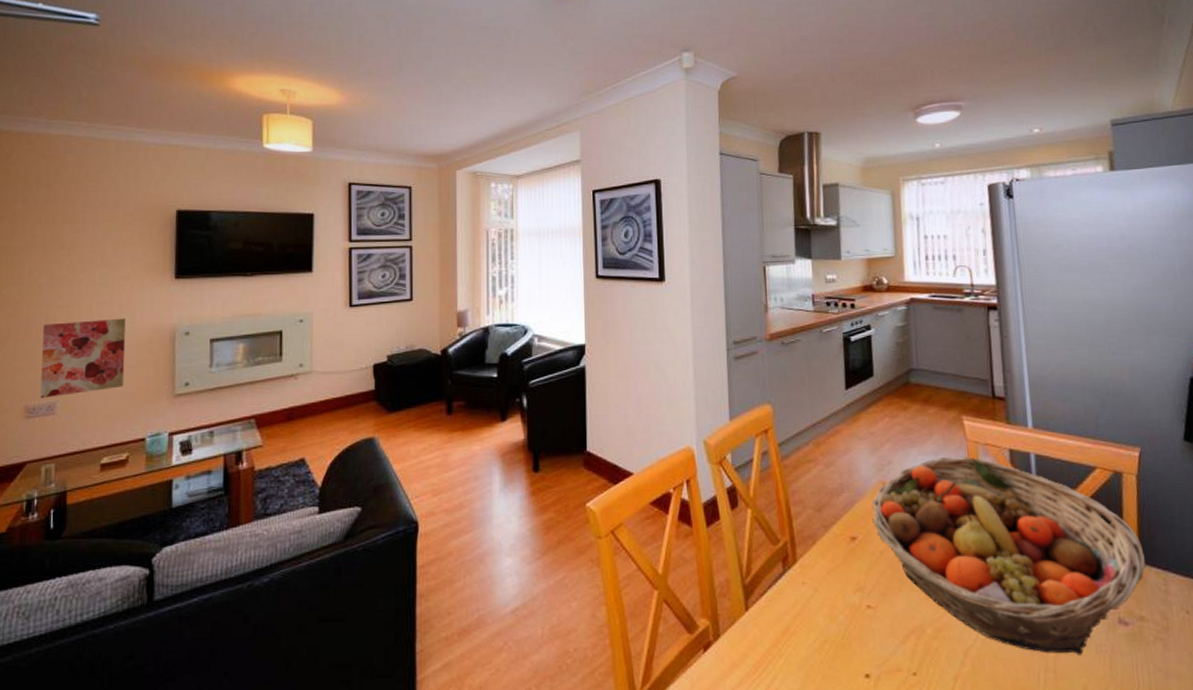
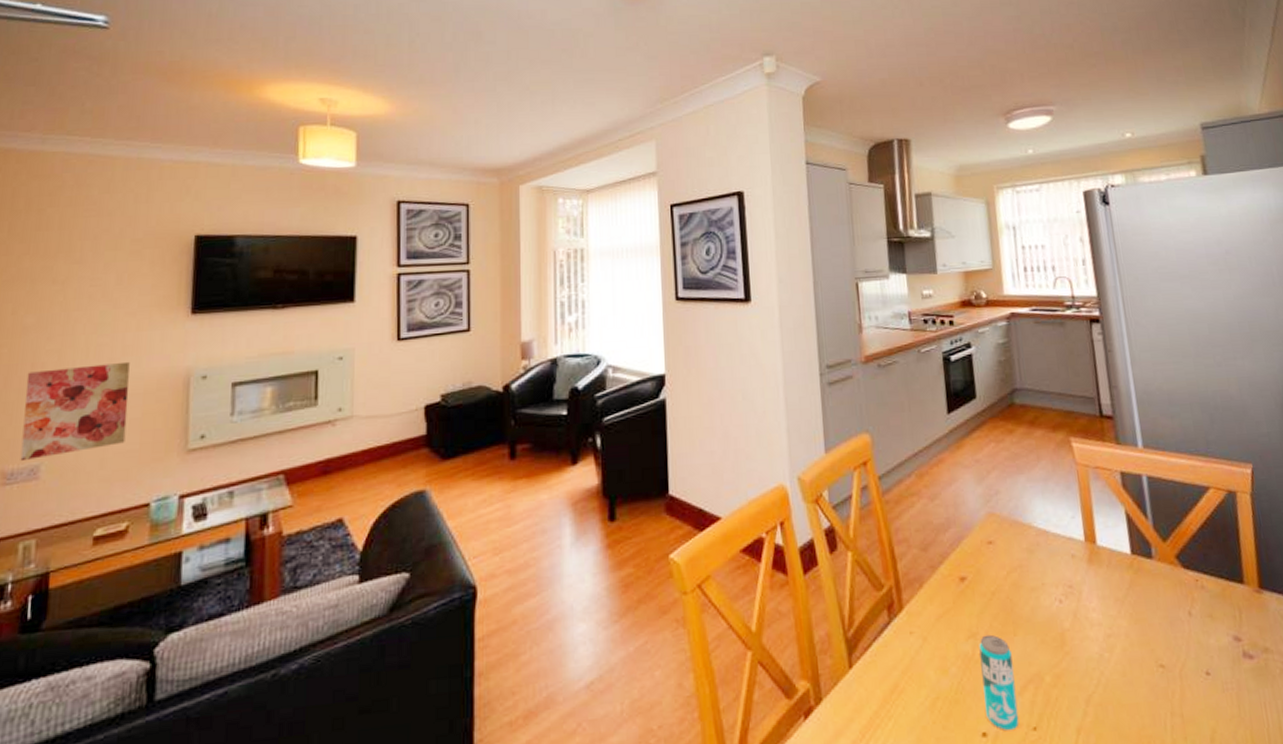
beverage can: none [866,589,901,673] -> present [979,634,1019,730]
fruit basket: present [872,457,1146,655] -> none [981,482,1267,696]

